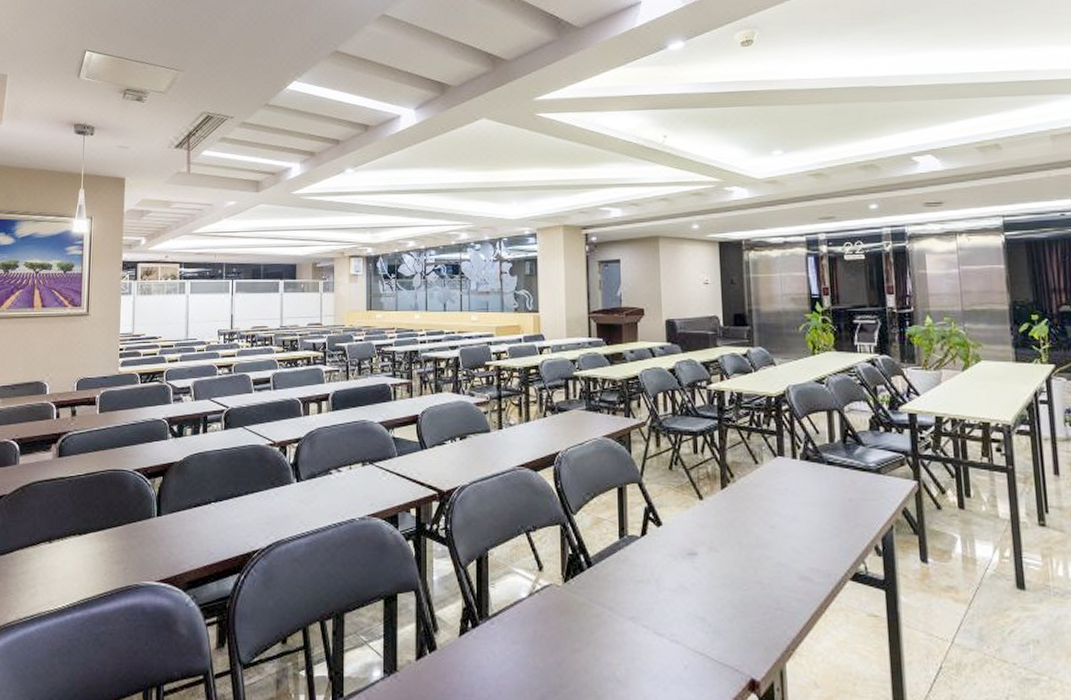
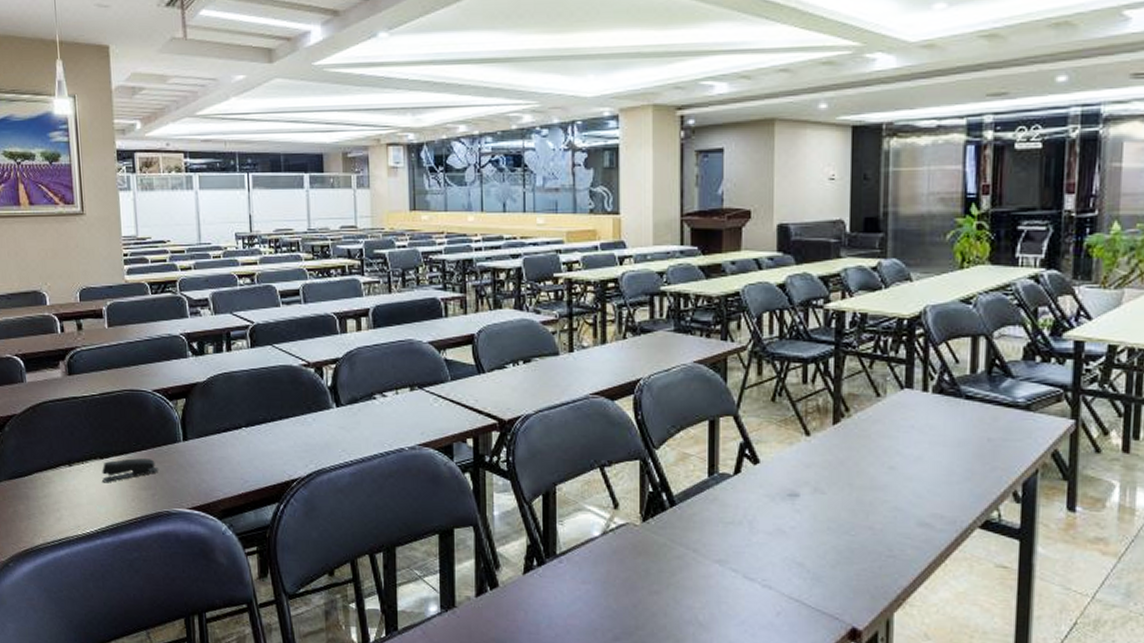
stapler: none [79,534,132,559] -> present [102,458,158,483]

